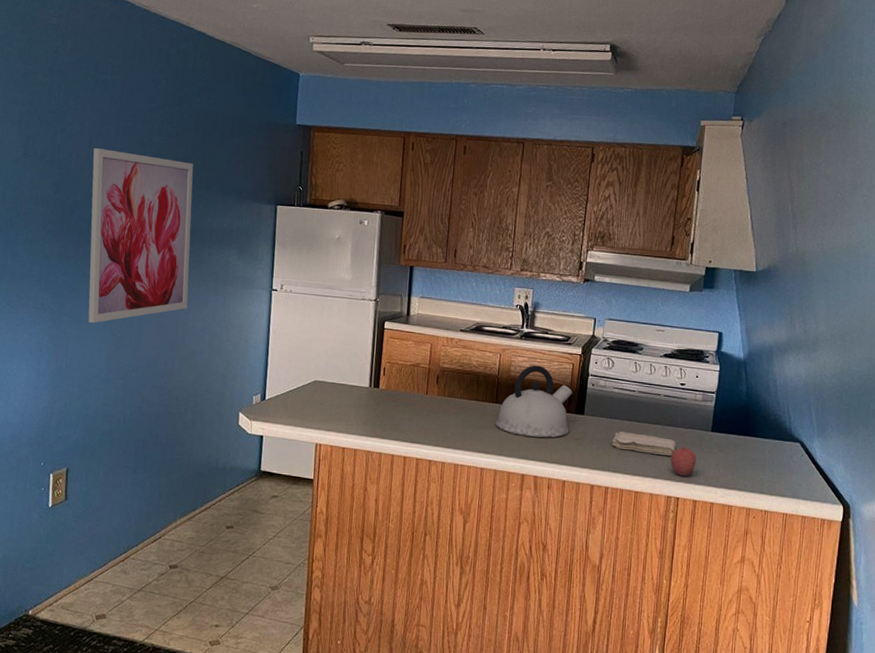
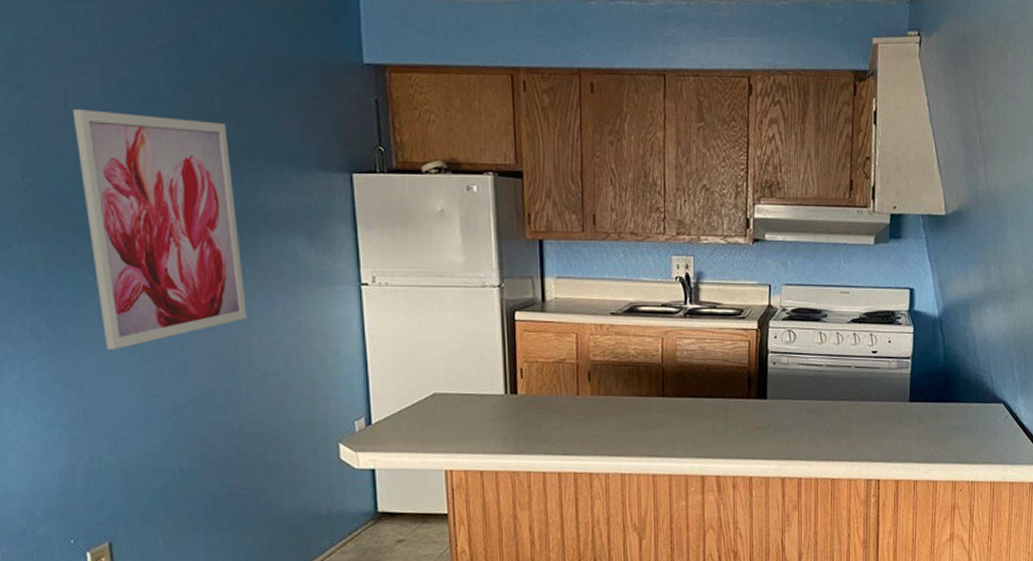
kettle: present [495,365,572,438] -> none [664,347,752,431]
washcloth: present [612,431,677,456] -> none [801,413,873,435]
fruit: present [670,445,697,476] -> none [867,420,896,455]

